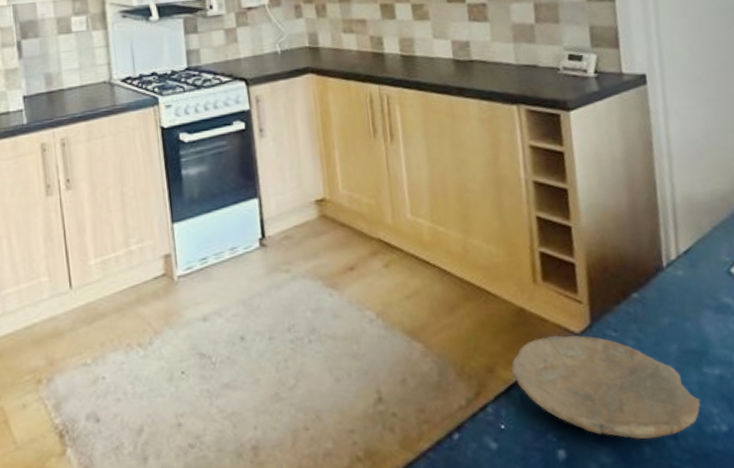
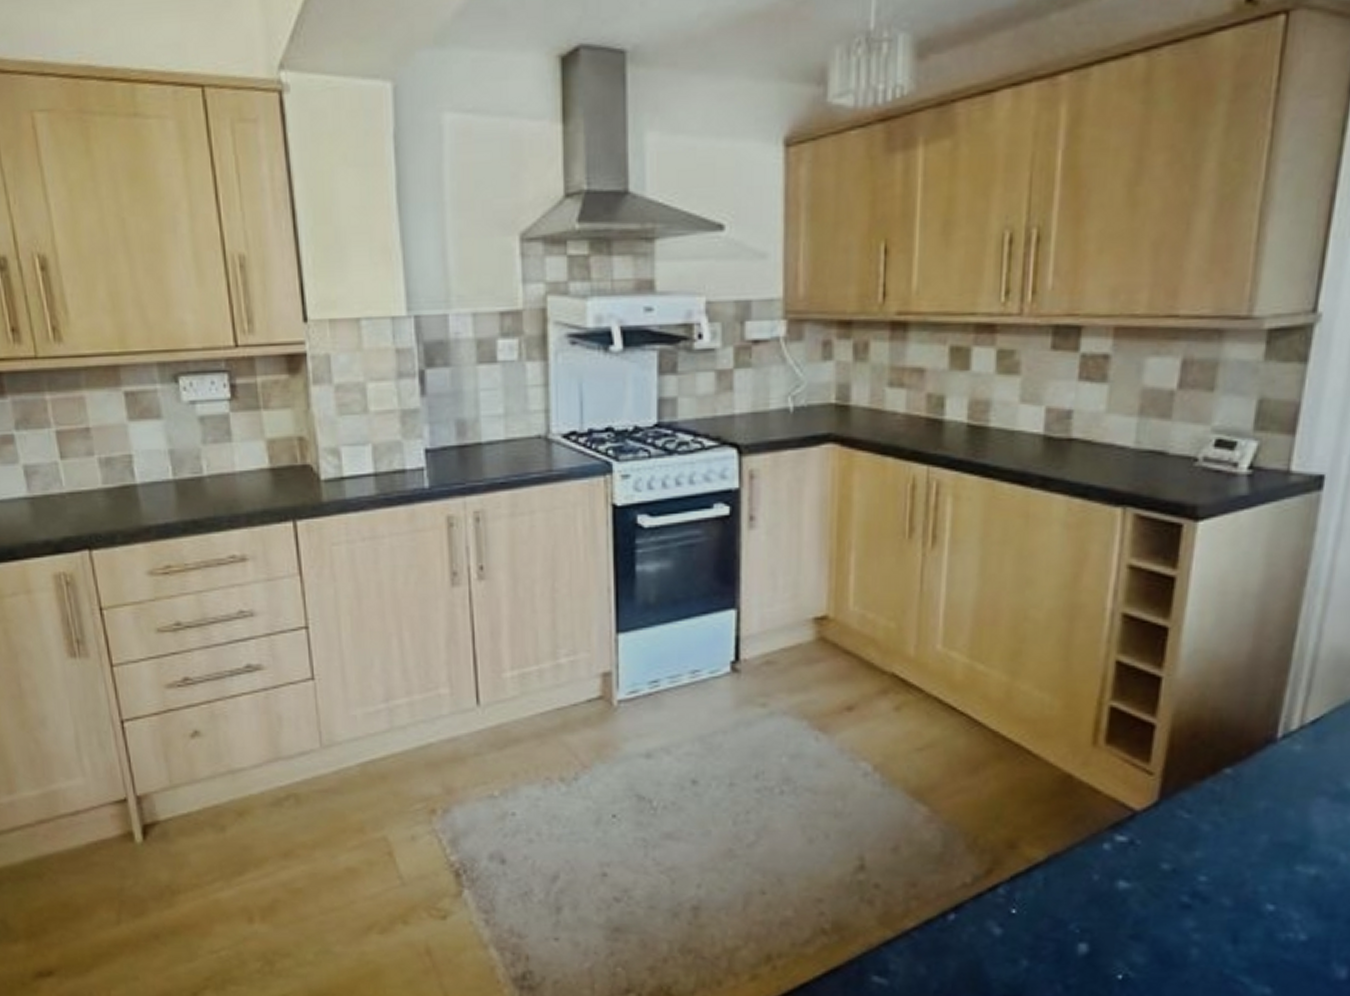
bowl: present [510,335,701,440] -> none [1039,810,1280,942]

